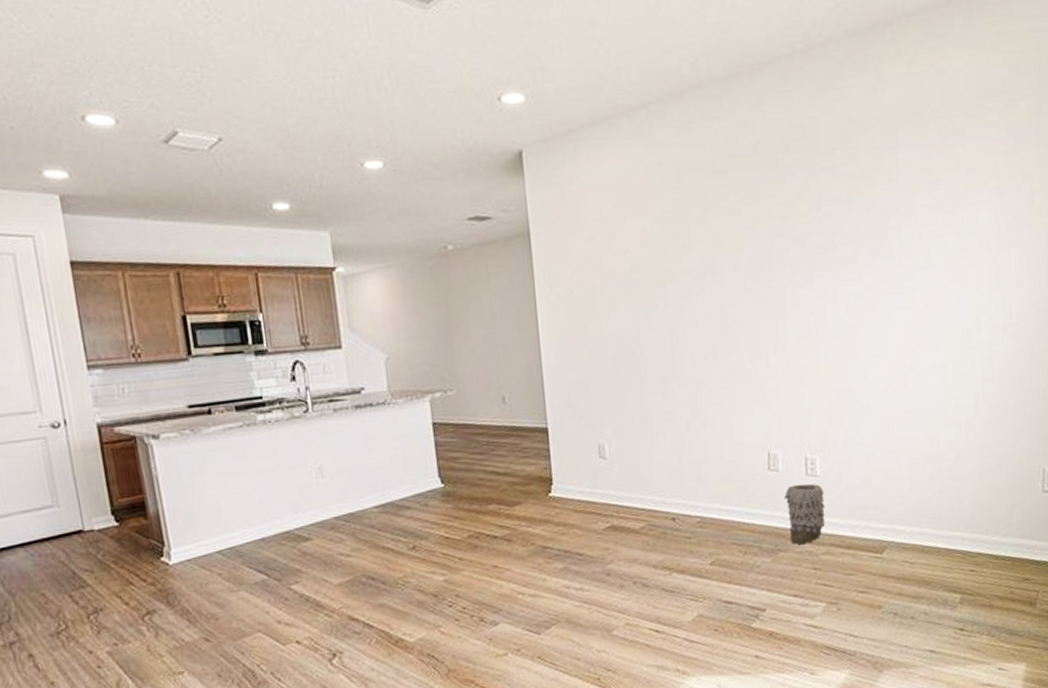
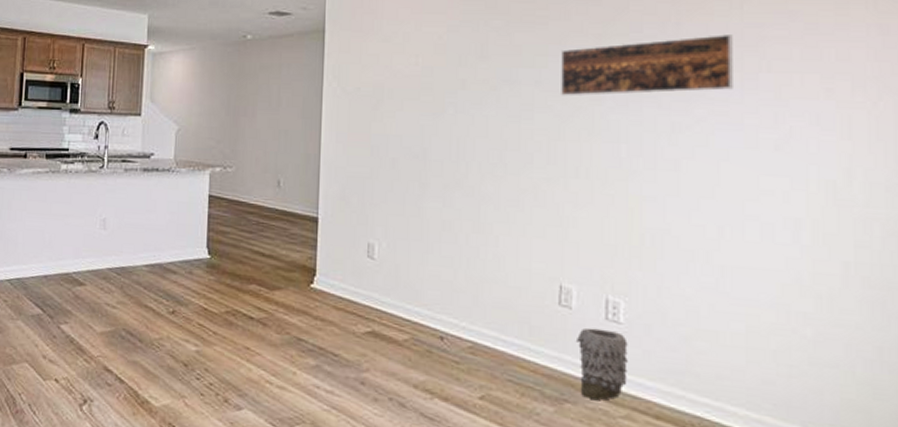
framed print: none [754,206,894,278] -> present [561,35,733,96]

